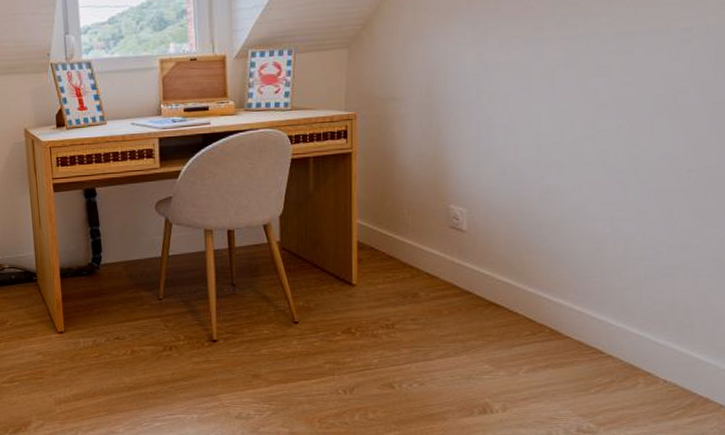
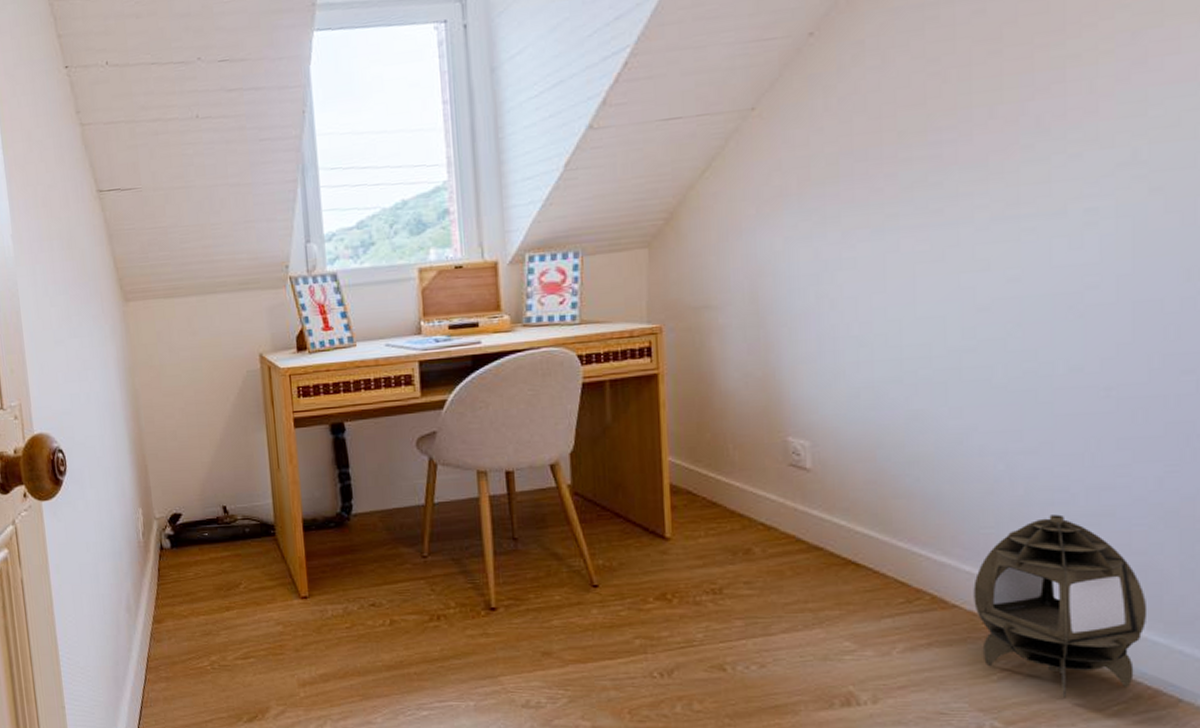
lantern: none [581,267,705,406] -> present [973,514,1148,698]

